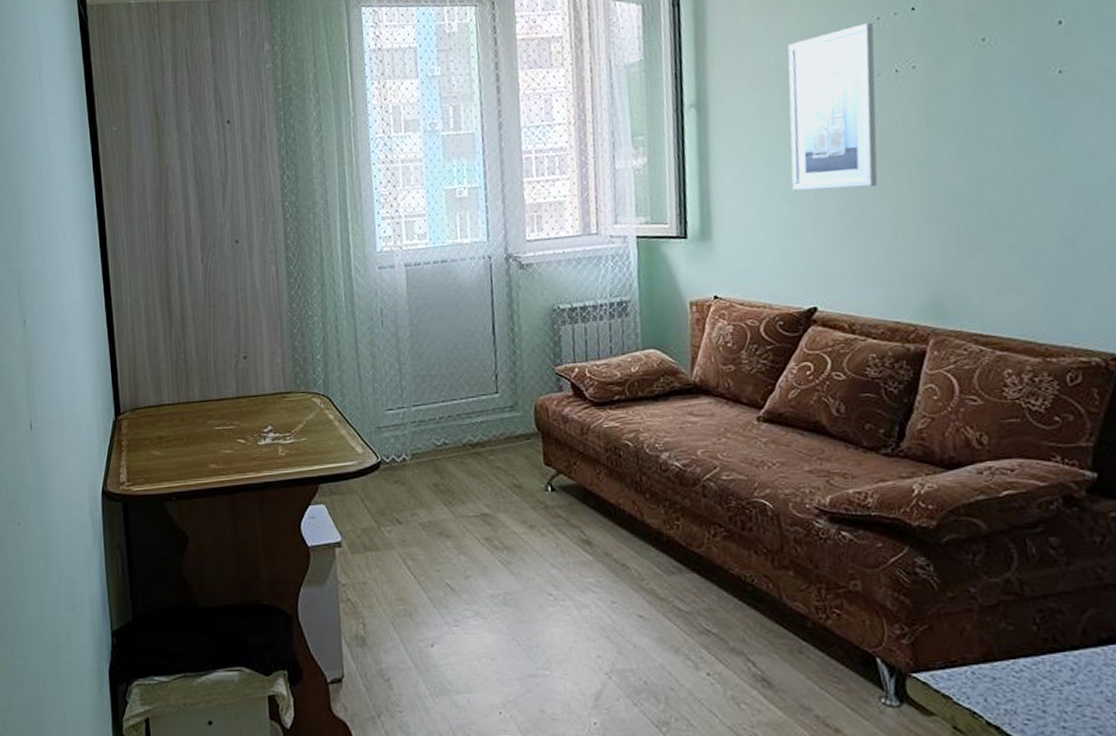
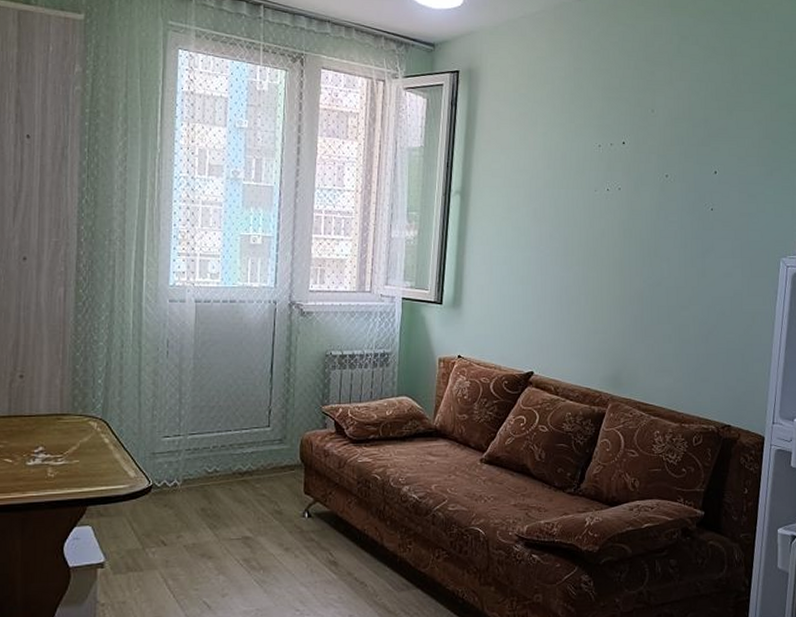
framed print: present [787,22,878,192] -> none [525,147,596,278]

